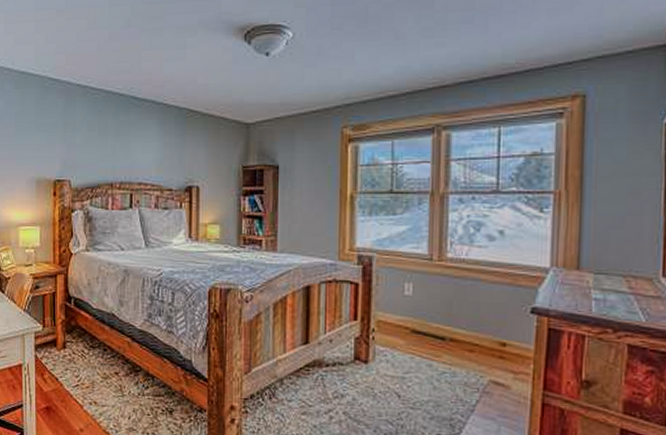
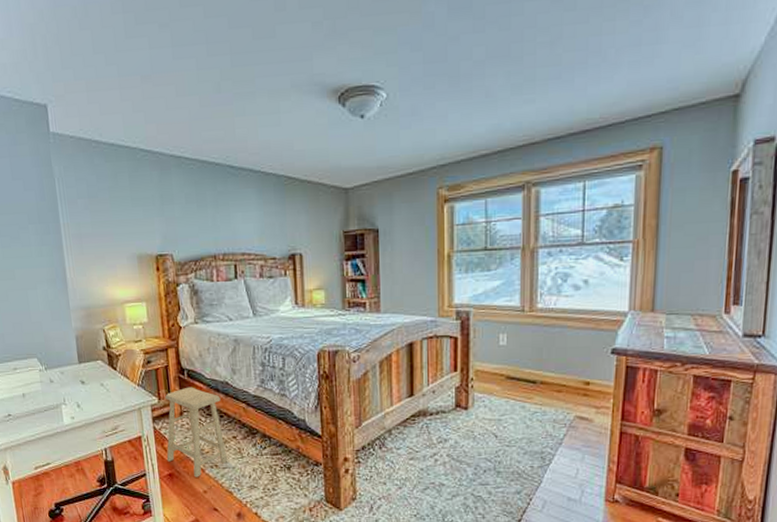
footstool: none [45,316,108,414] -> present [165,387,228,477]

